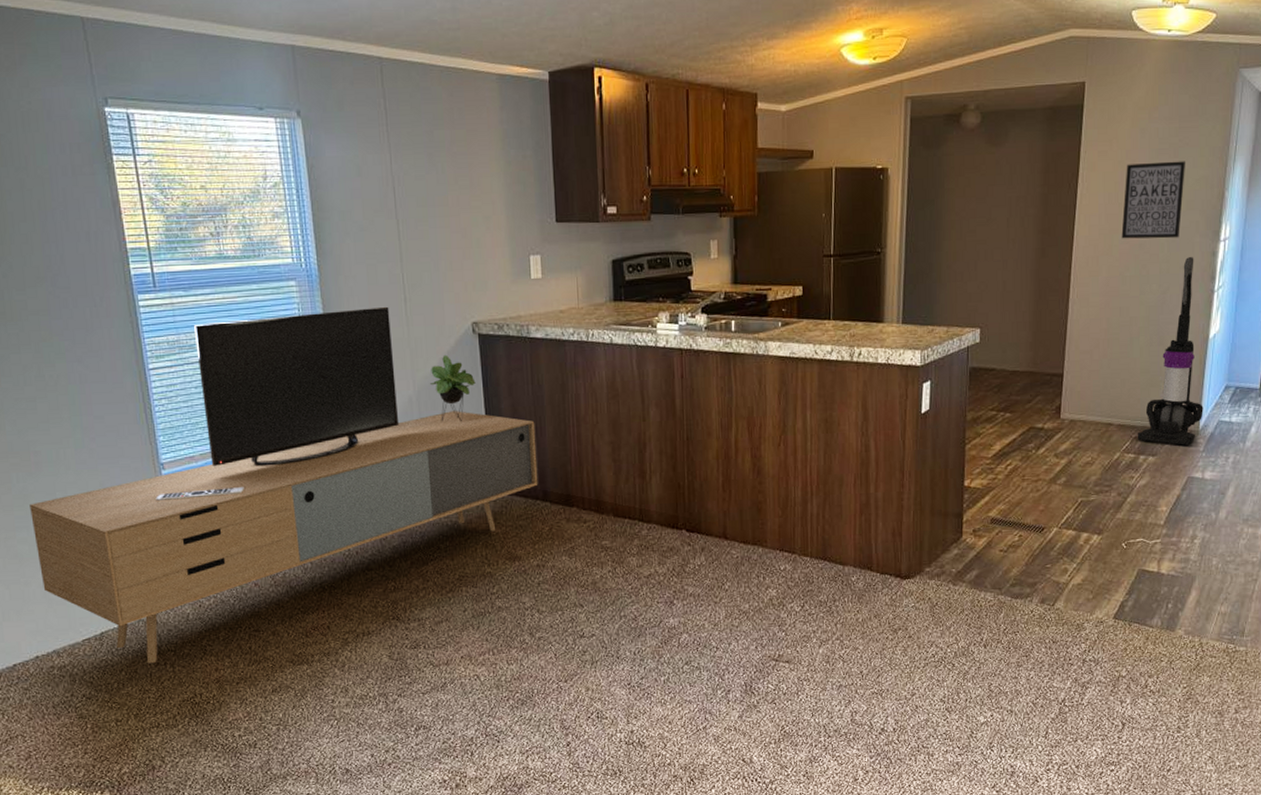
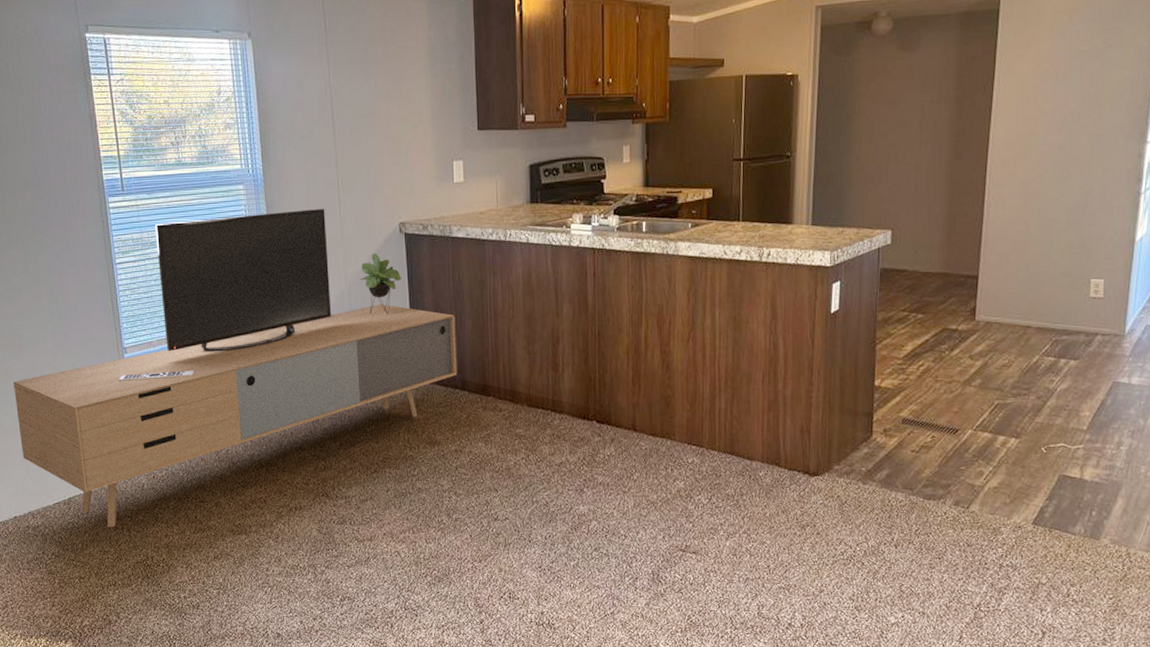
wall art: present [1121,161,1186,239] -> none [1040,62,1110,141]
vacuum cleaner: present [1137,257,1203,445] -> none [1057,159,1130,350]

